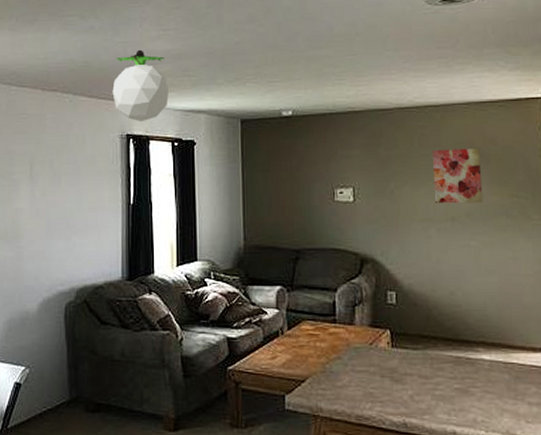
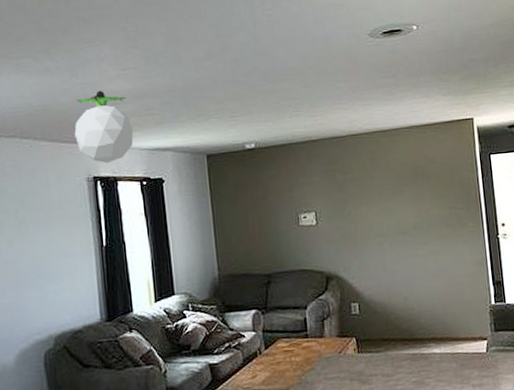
wall art: present [431,148,484,203] -> none [381,167,428,219]

